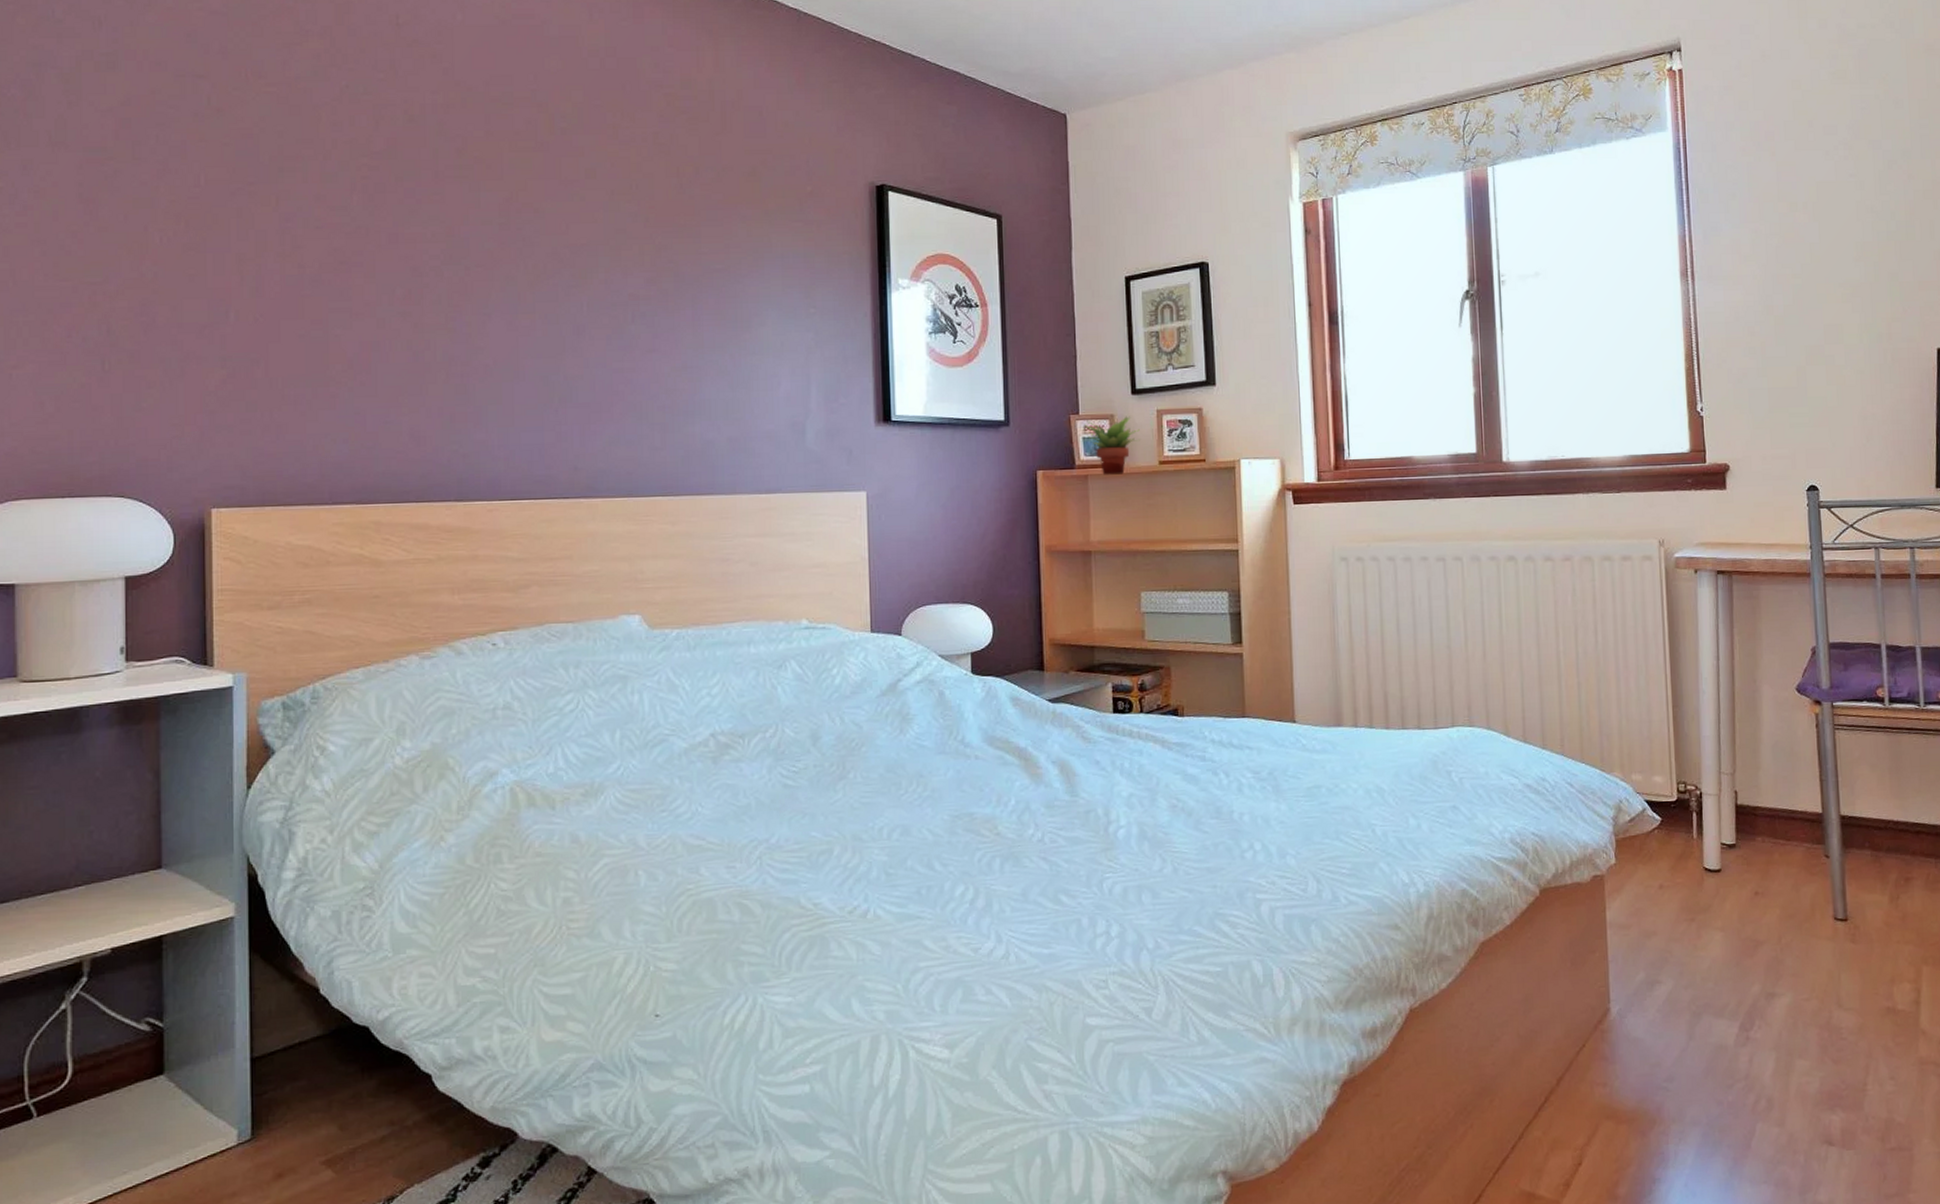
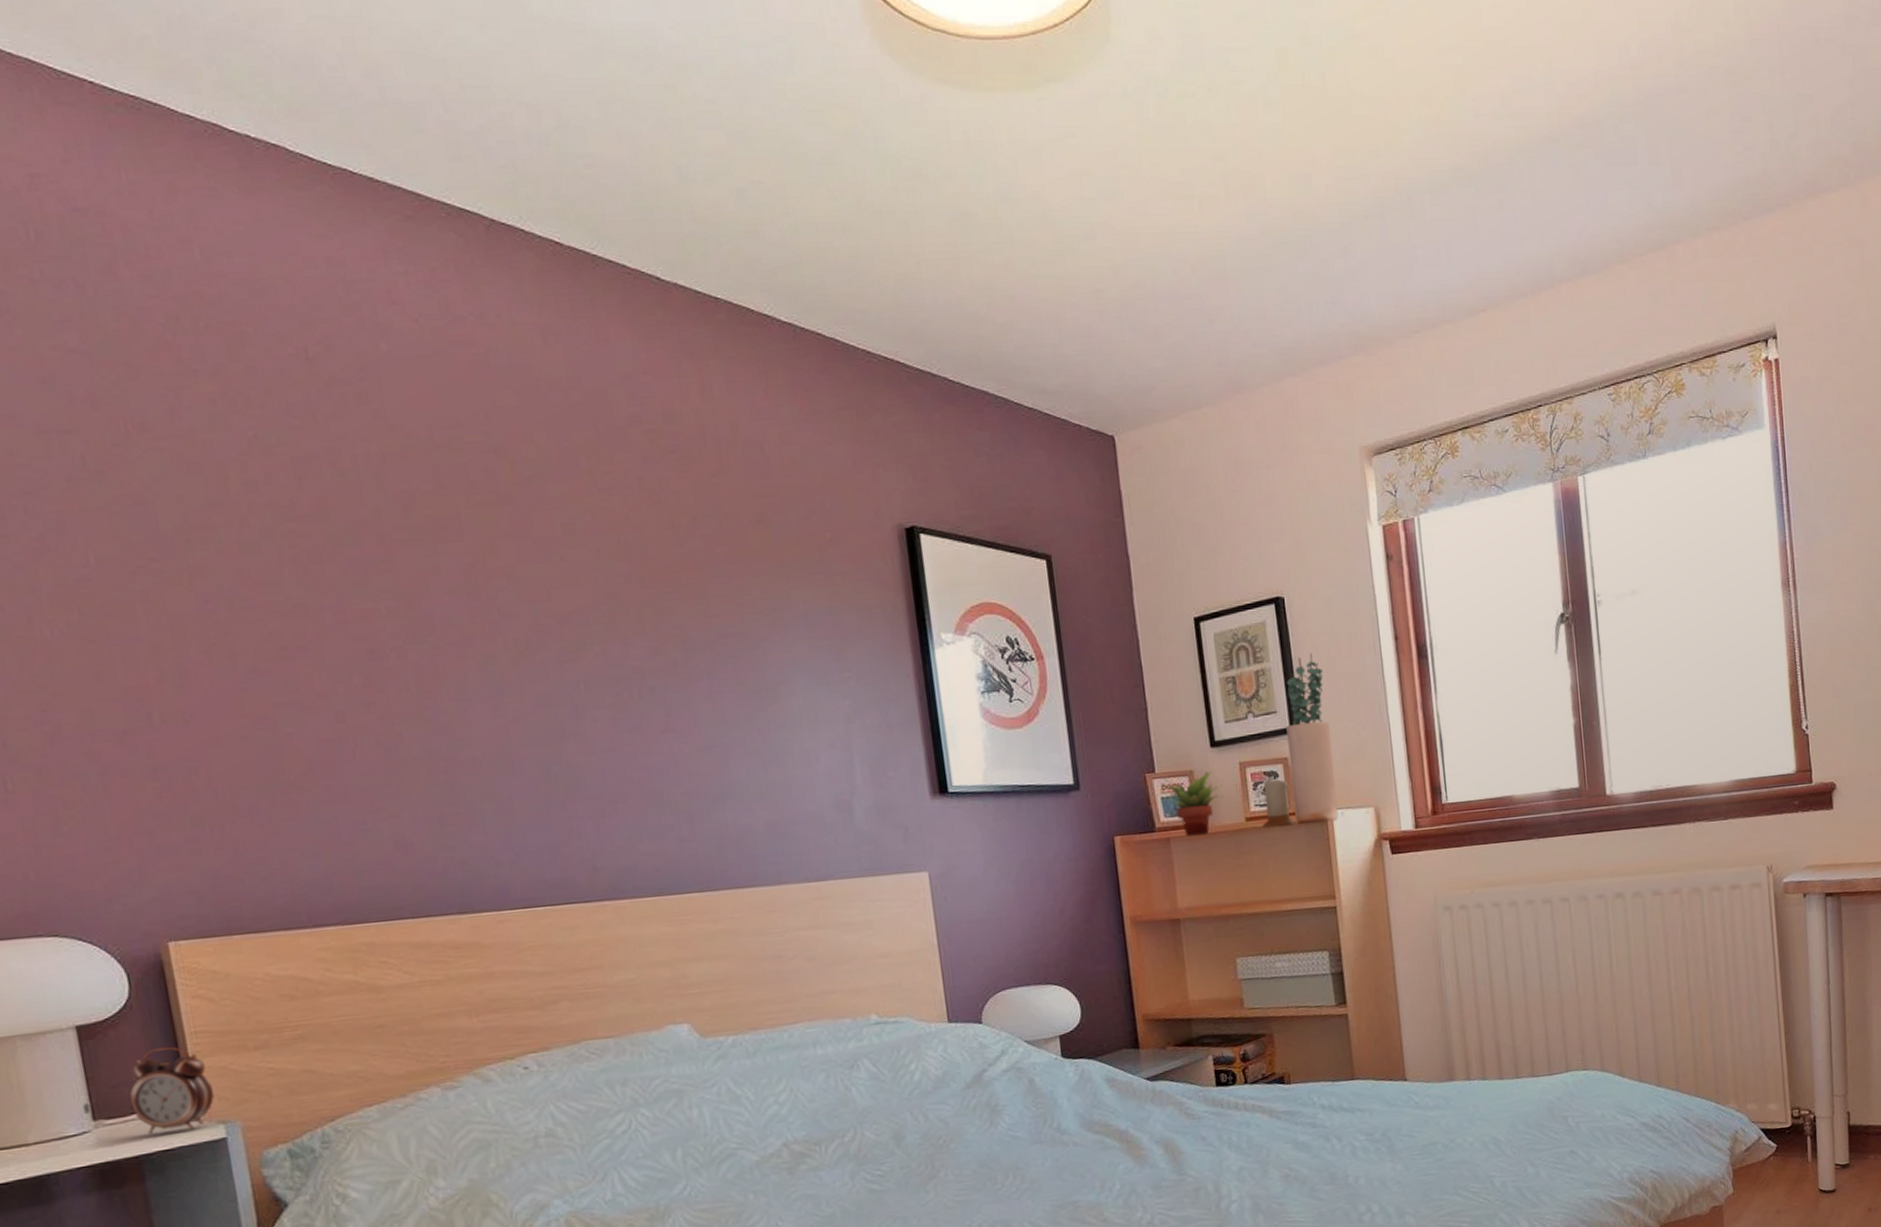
alarm clock: none [158,600,229,679] -> present [129,1046,215,1135]
candle: none [1175,425,1204,472] -> present [1263,776,1295,829]
vase: none [1202,313,1246,471] -> present [1286,652,1339,825]

